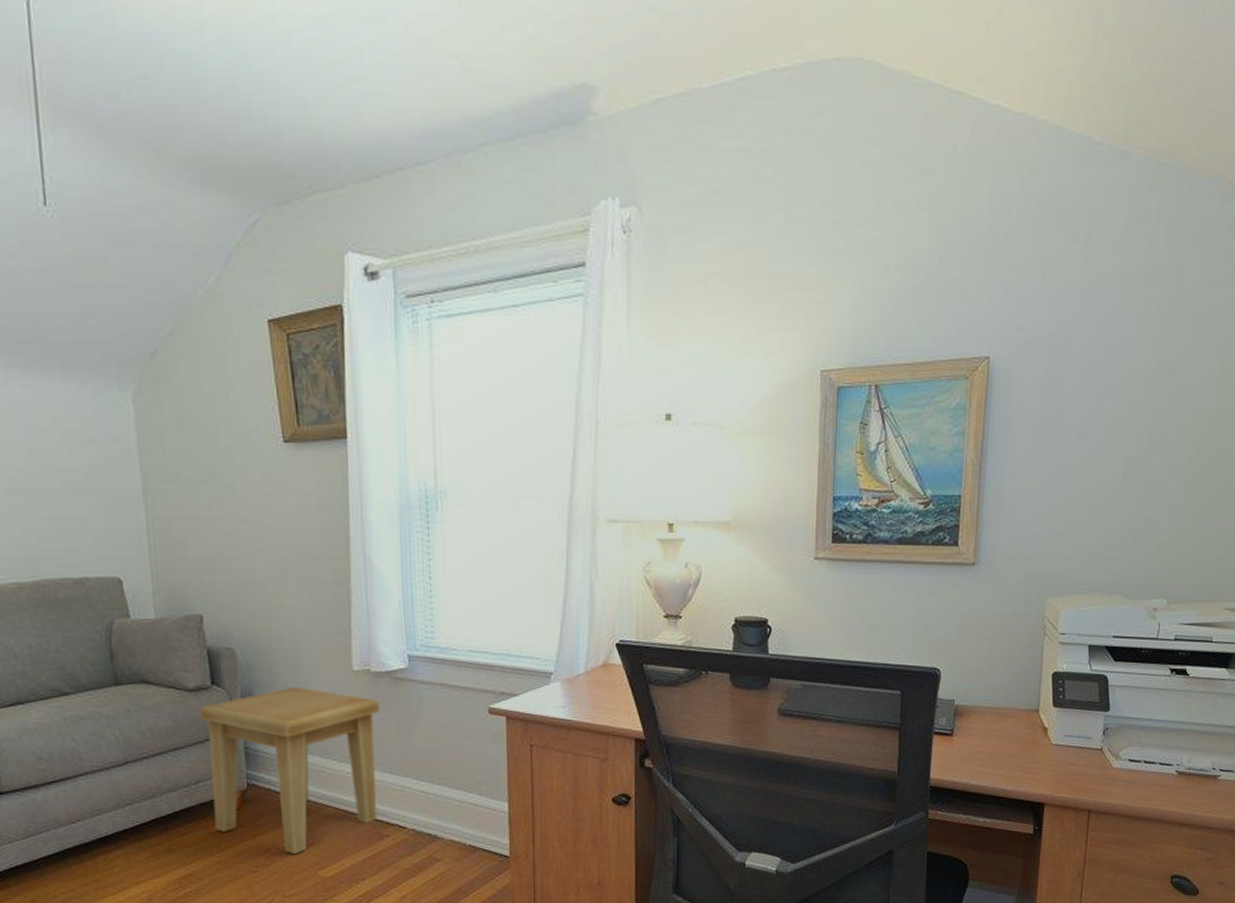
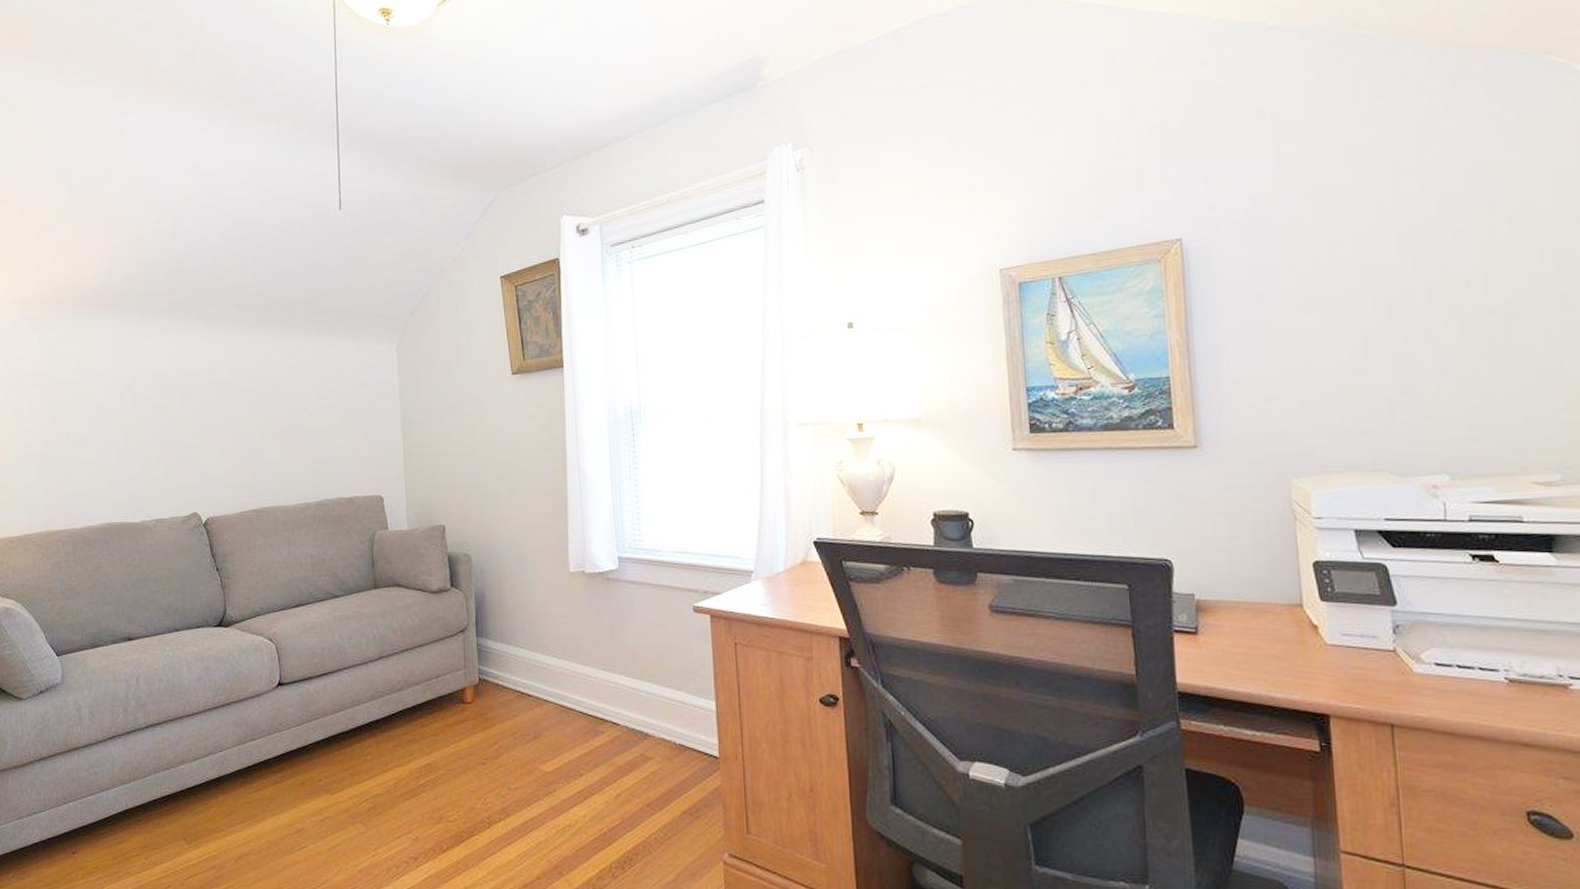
side table: present [199,686,380,855] -> none [441,588,594,748]

